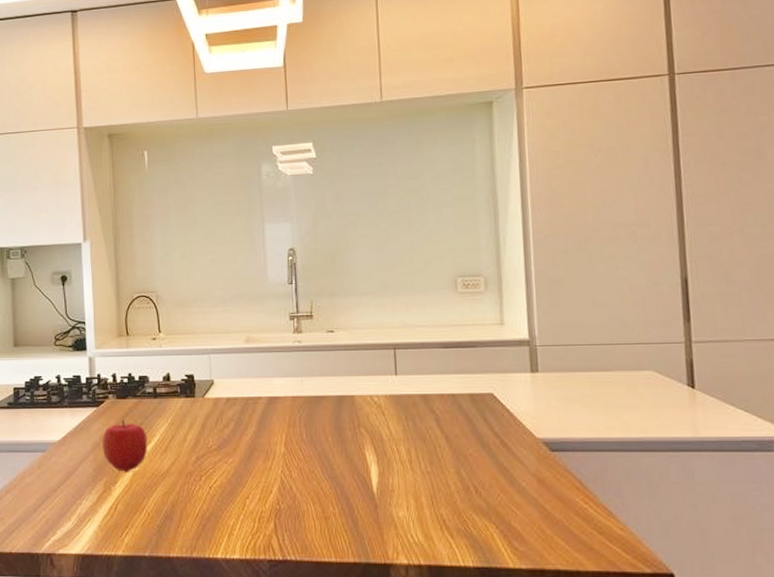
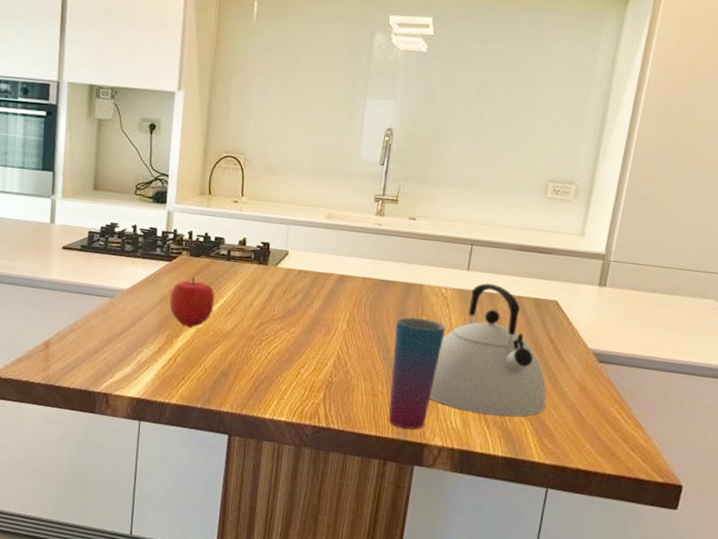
cup: none [334,431,386,550] -> present [388,317,446,430]
kettle: none [383,386,507,523] -> present [430,283,547,417]

